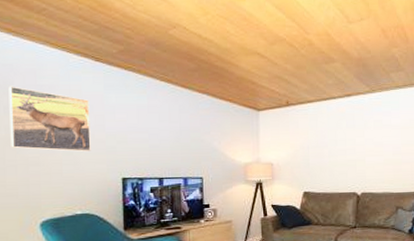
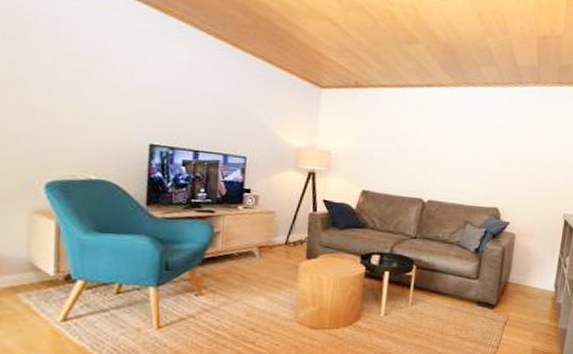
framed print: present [8,86,91,152] -> none [15,11,117,107]

